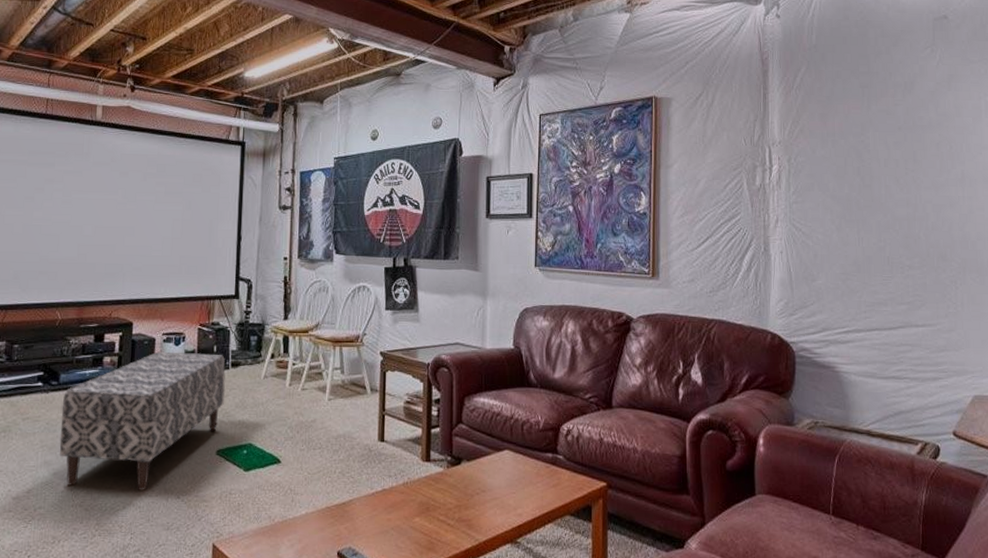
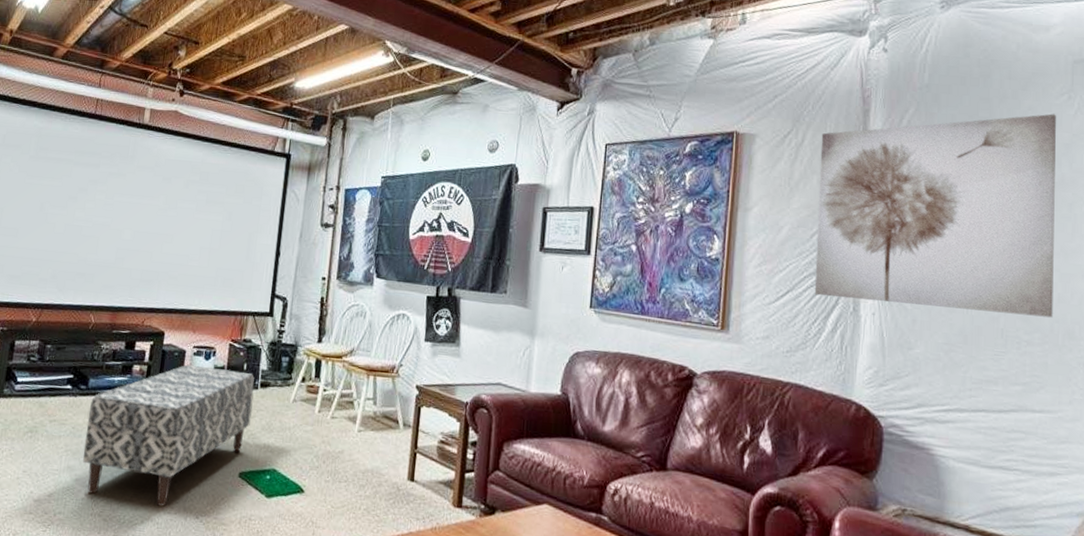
wall art: none [728,65,928,244] -> present [814,113,1056,318]

